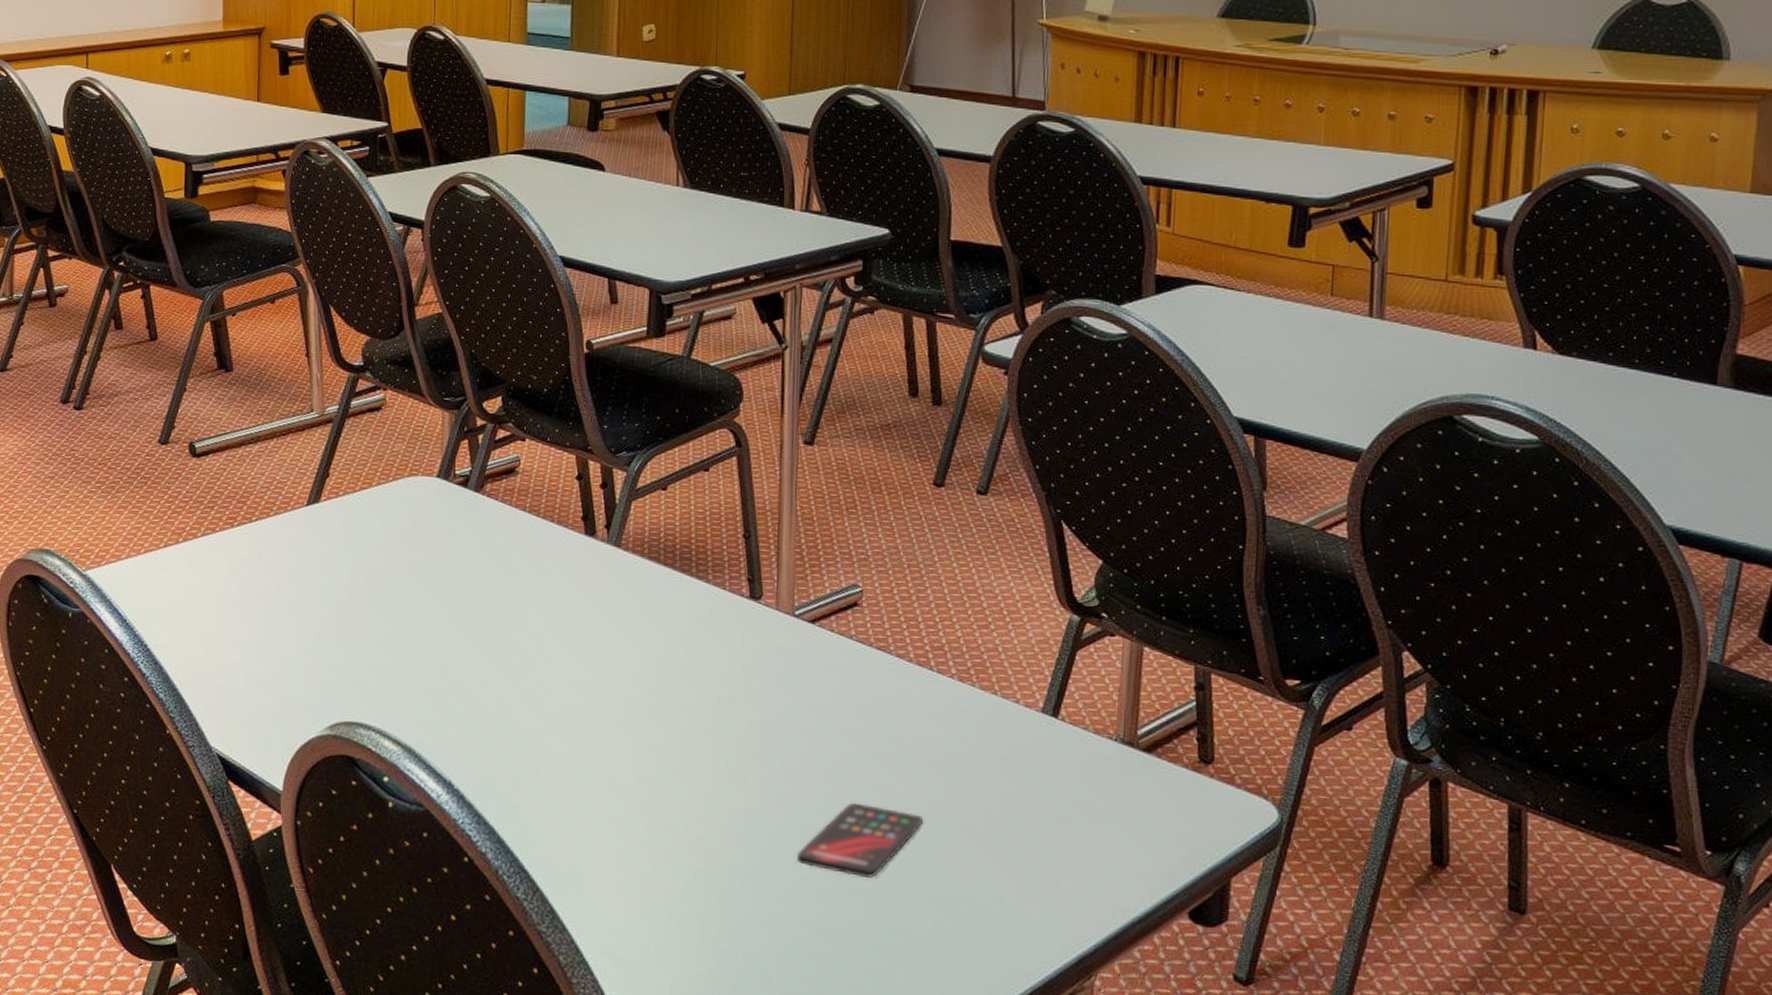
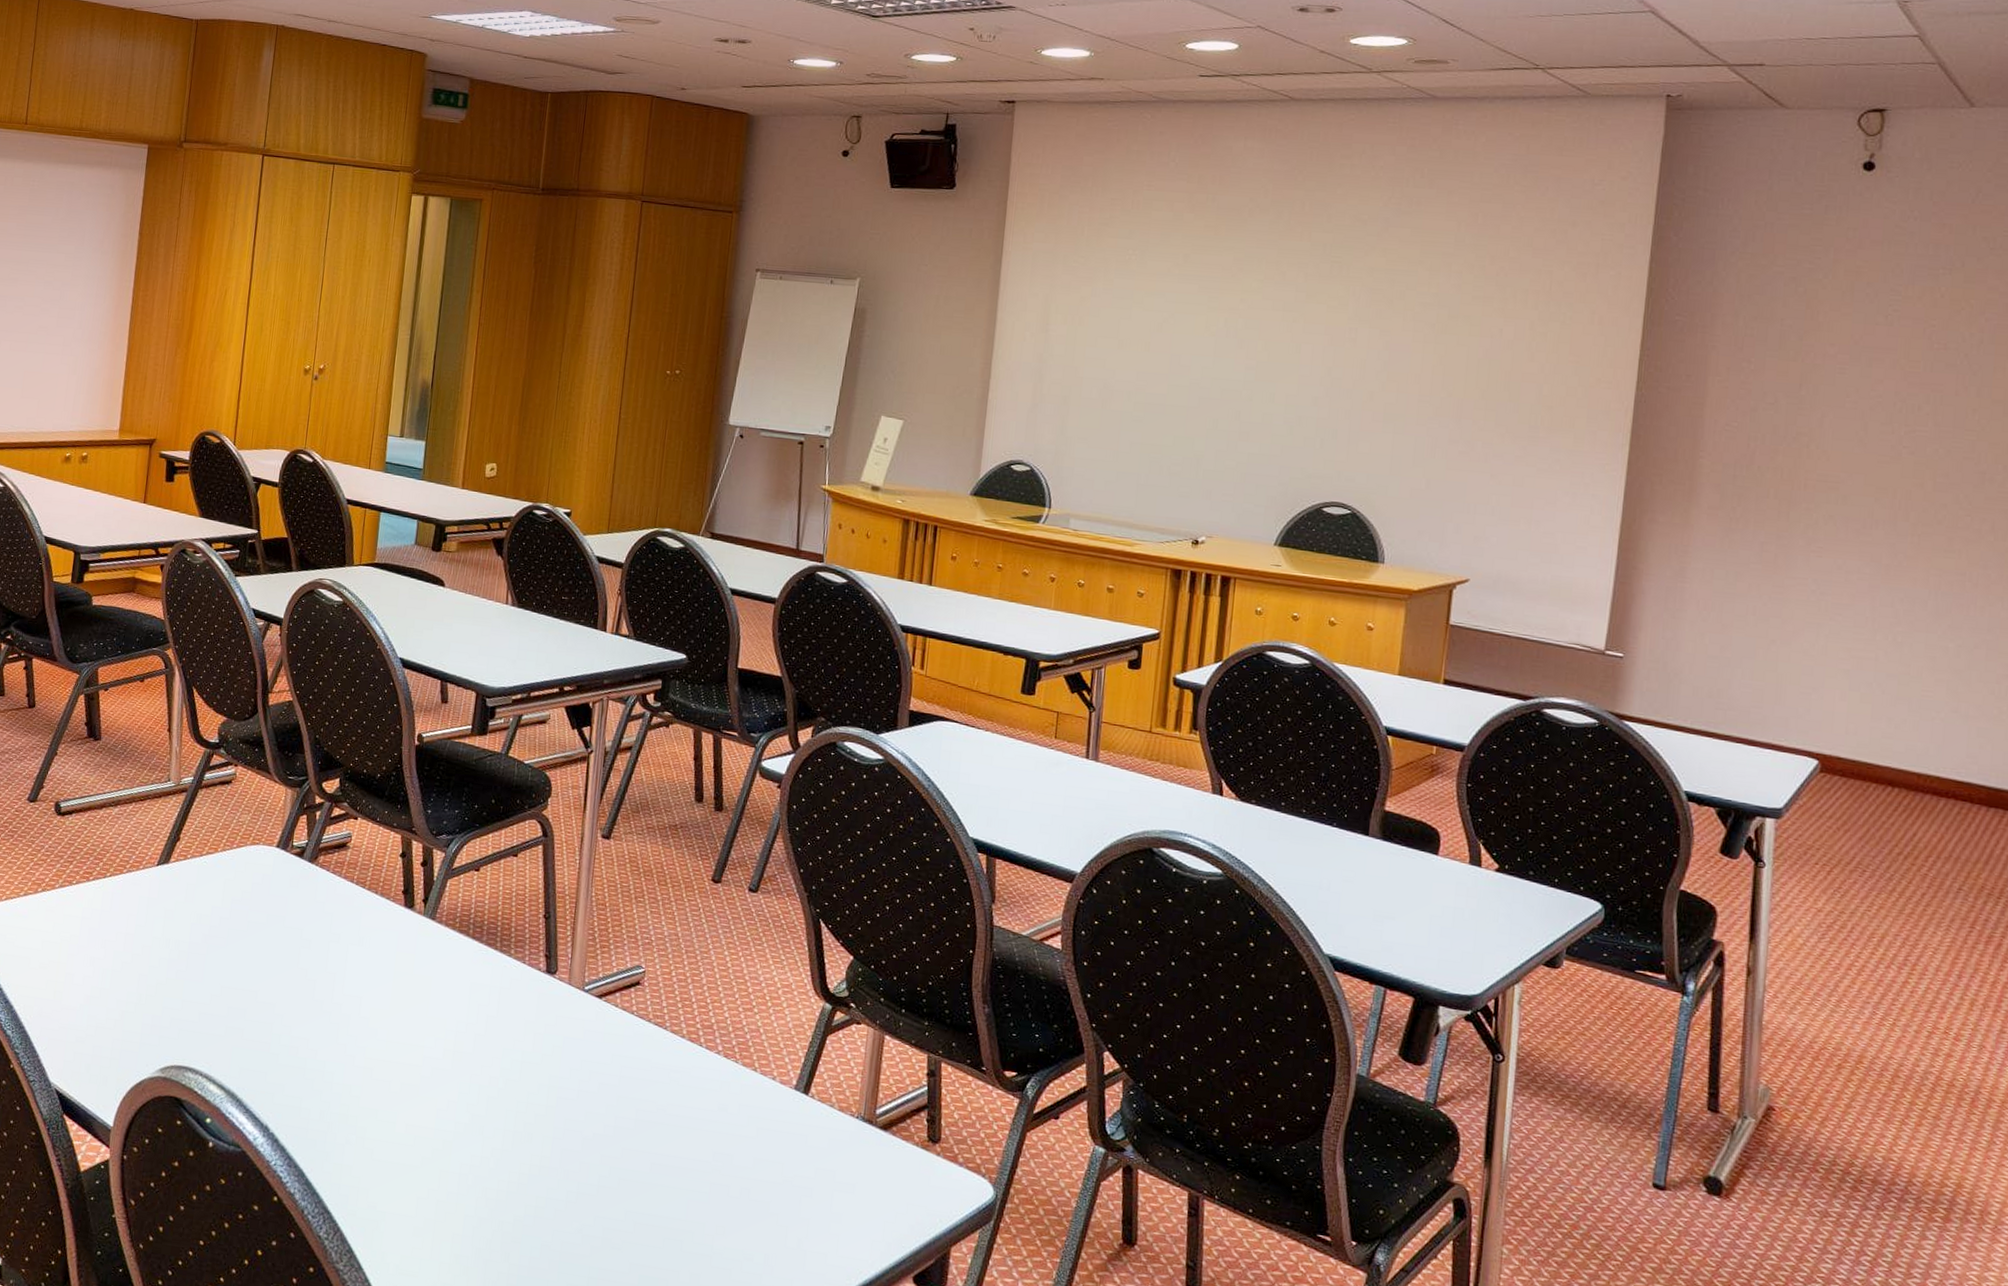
smartphone: present [797,802,923,878] -> none [573,1162,686,1233]

